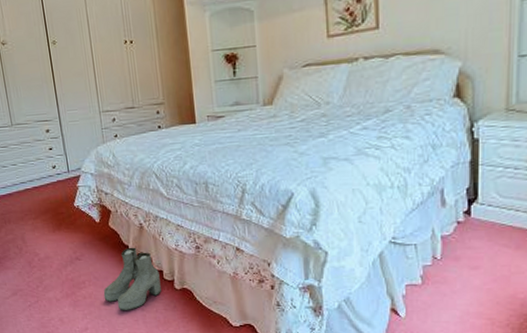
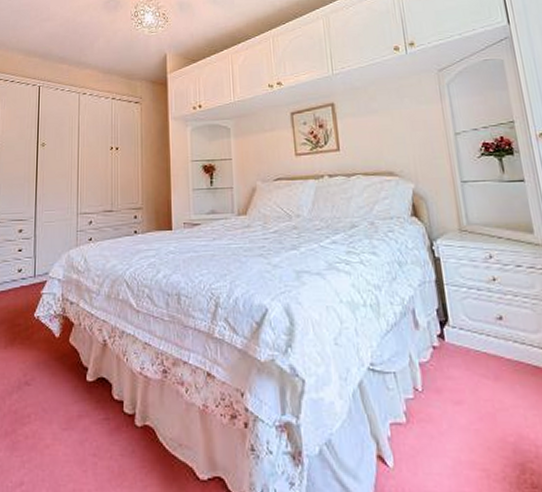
boots: present [103,247,161,311] -> none [50,369,119,458]

